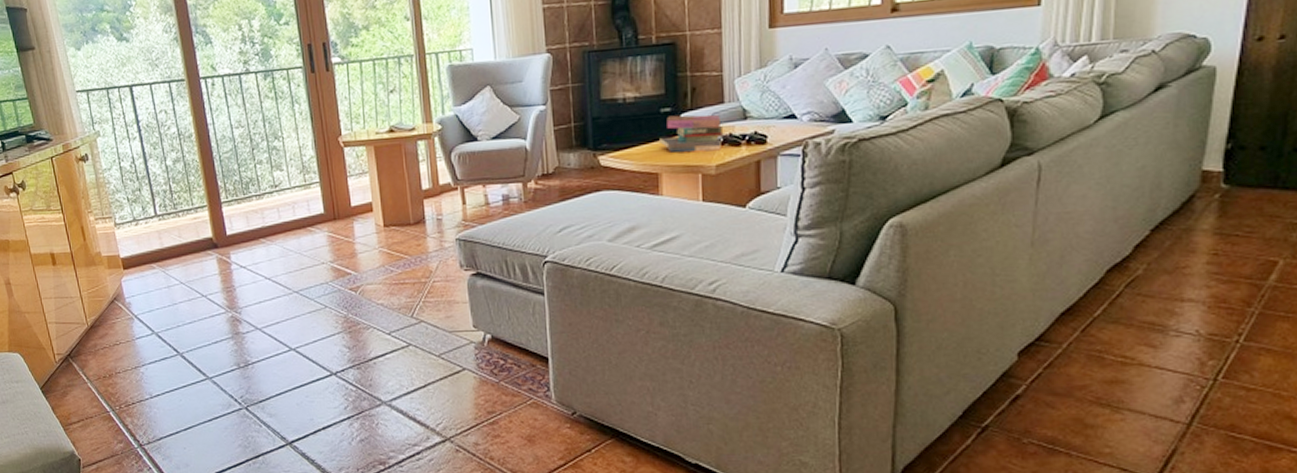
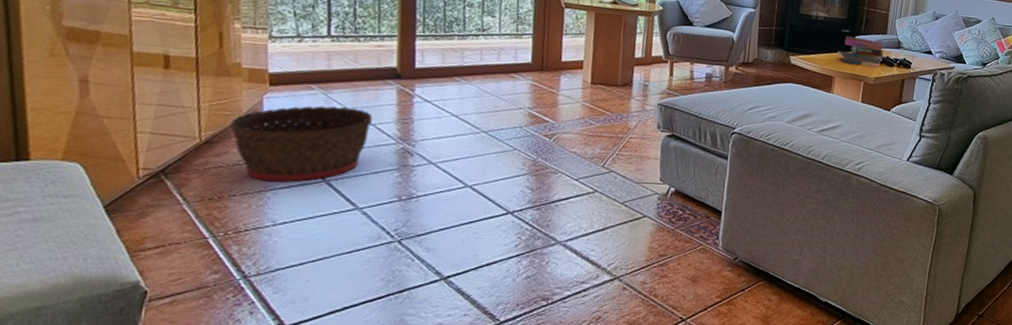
basket: none [104,282,204,358] -> present [230,106,373,182]

